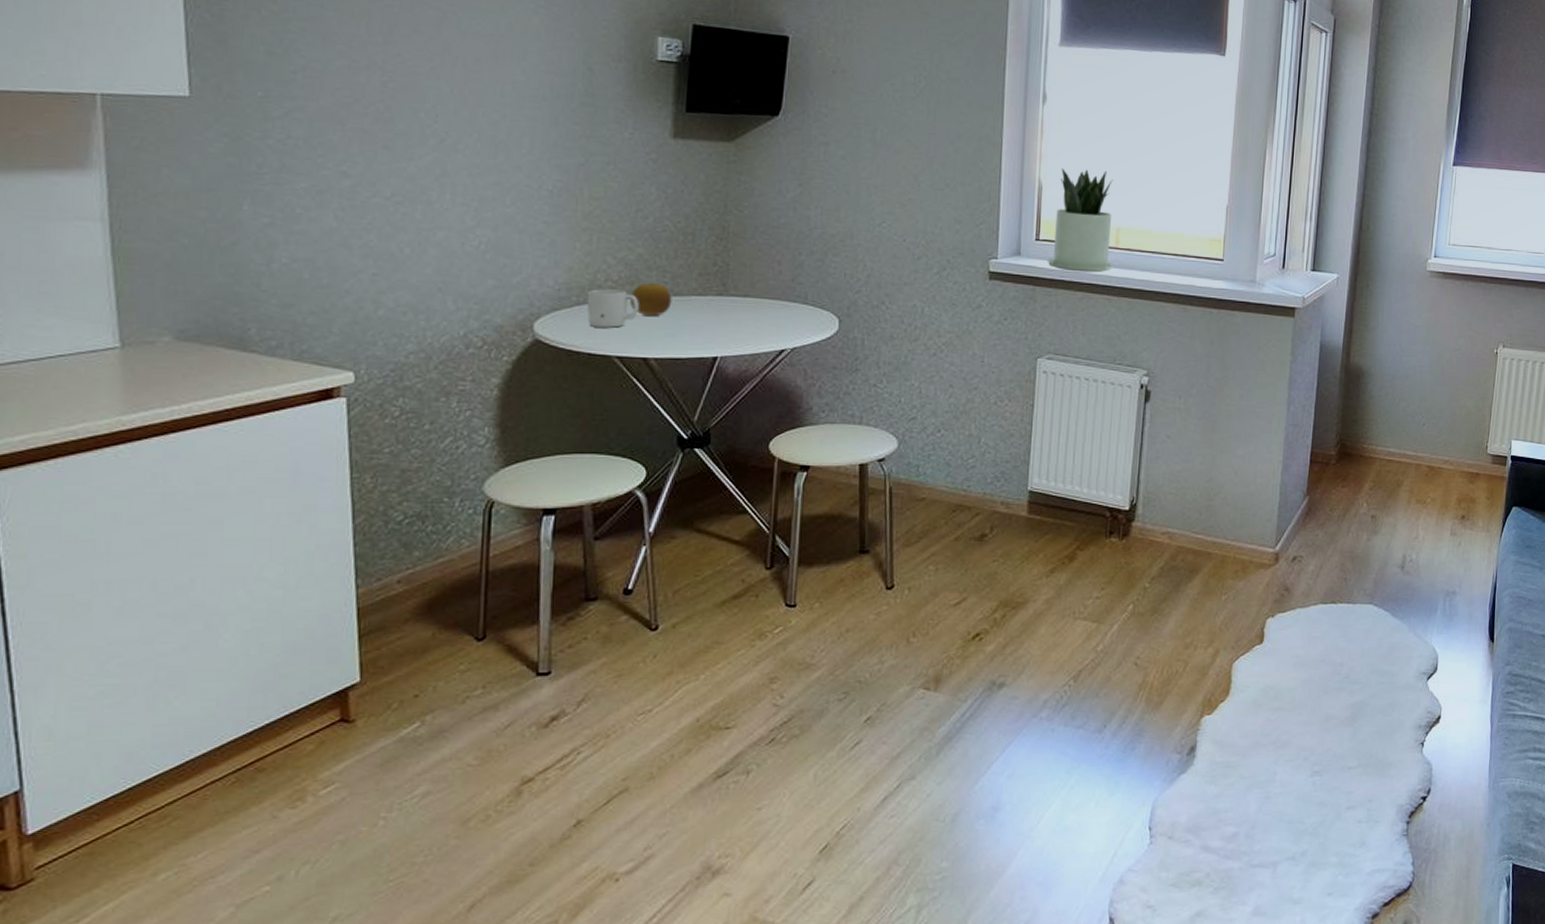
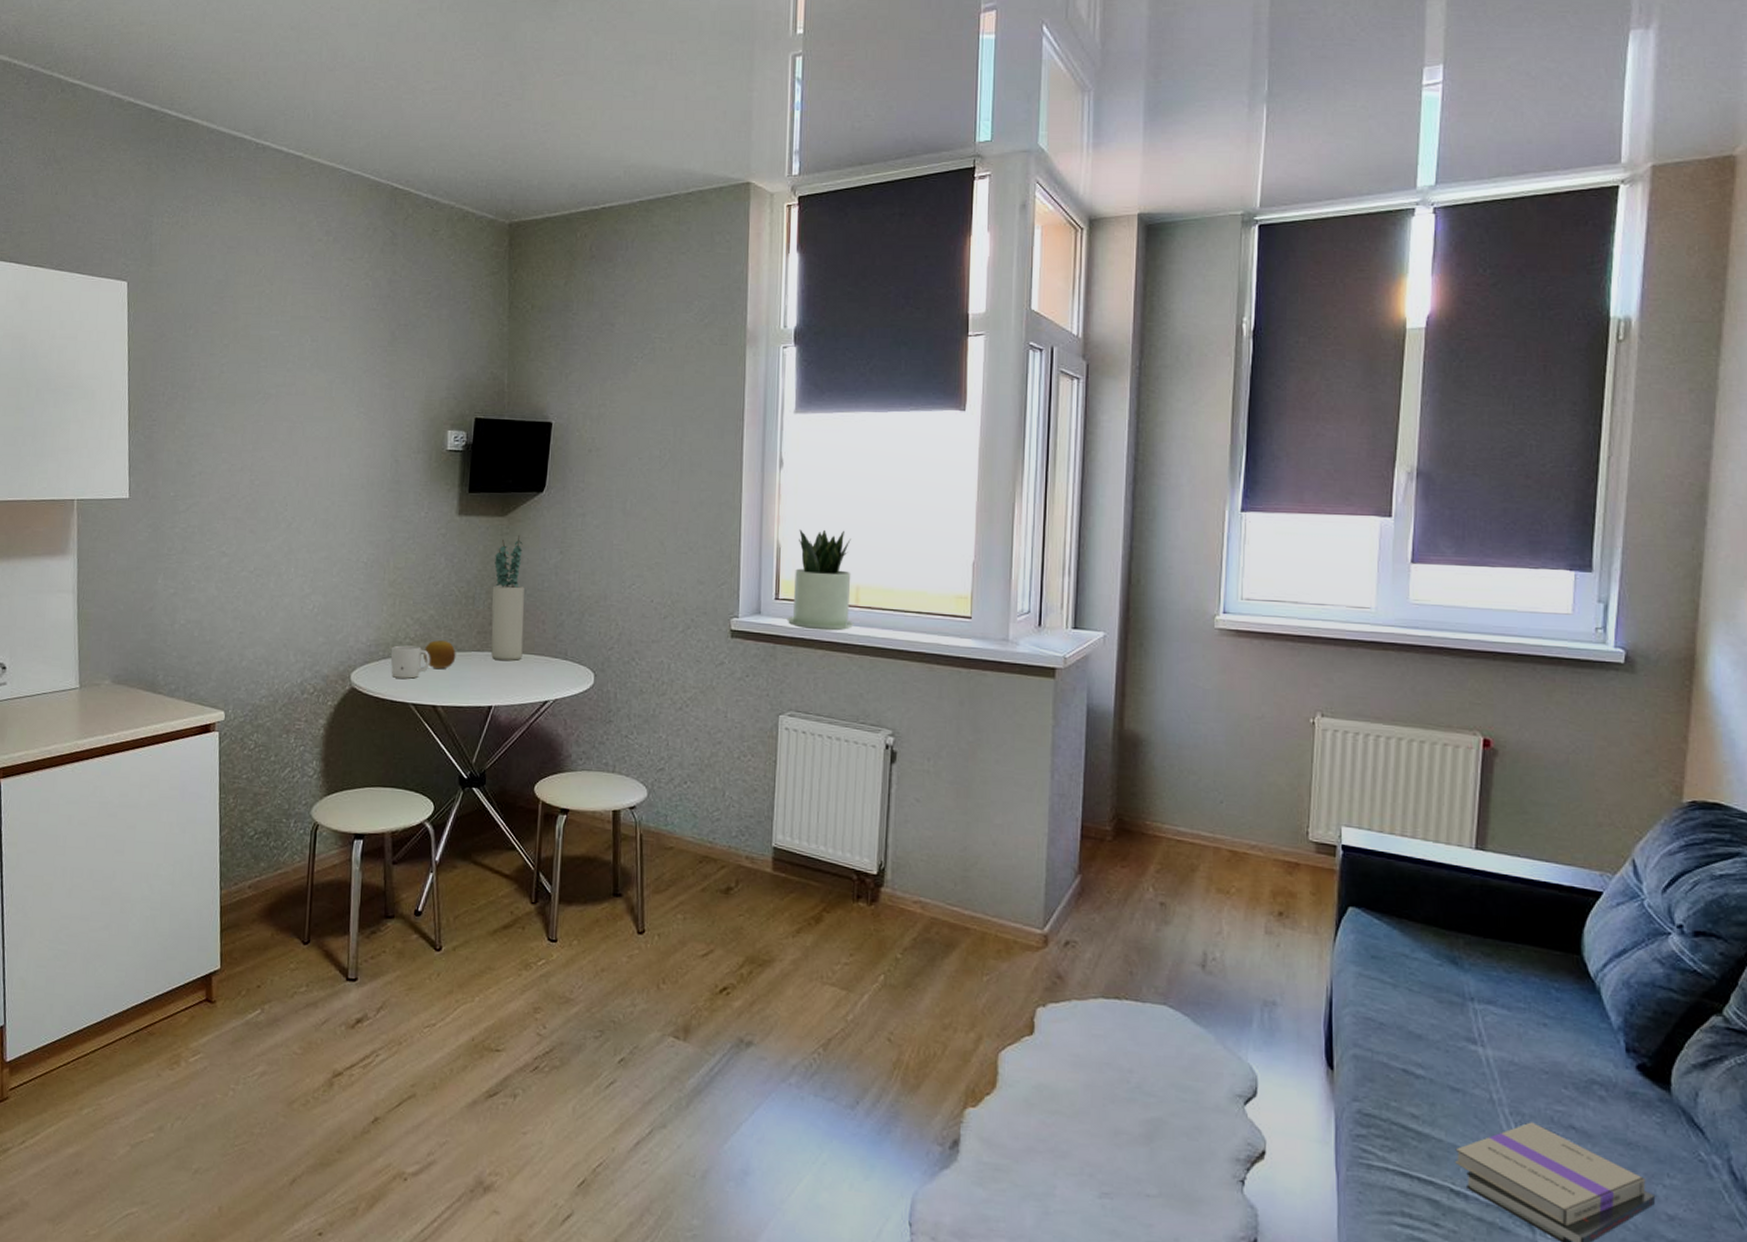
vase: none [715,164,757,307] -> present [490,535,525,661]

